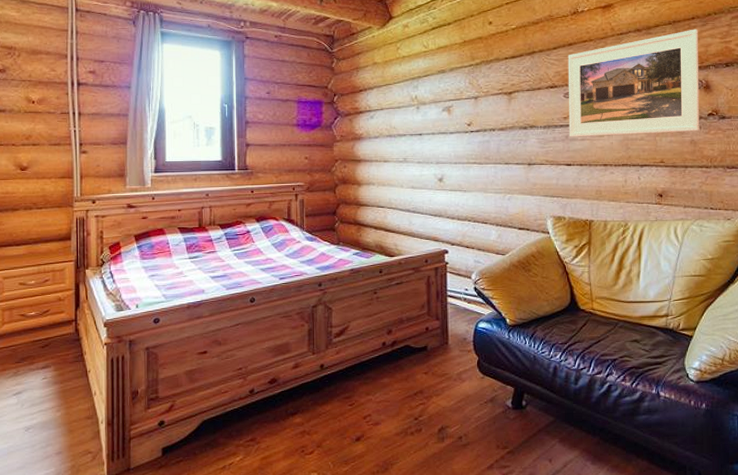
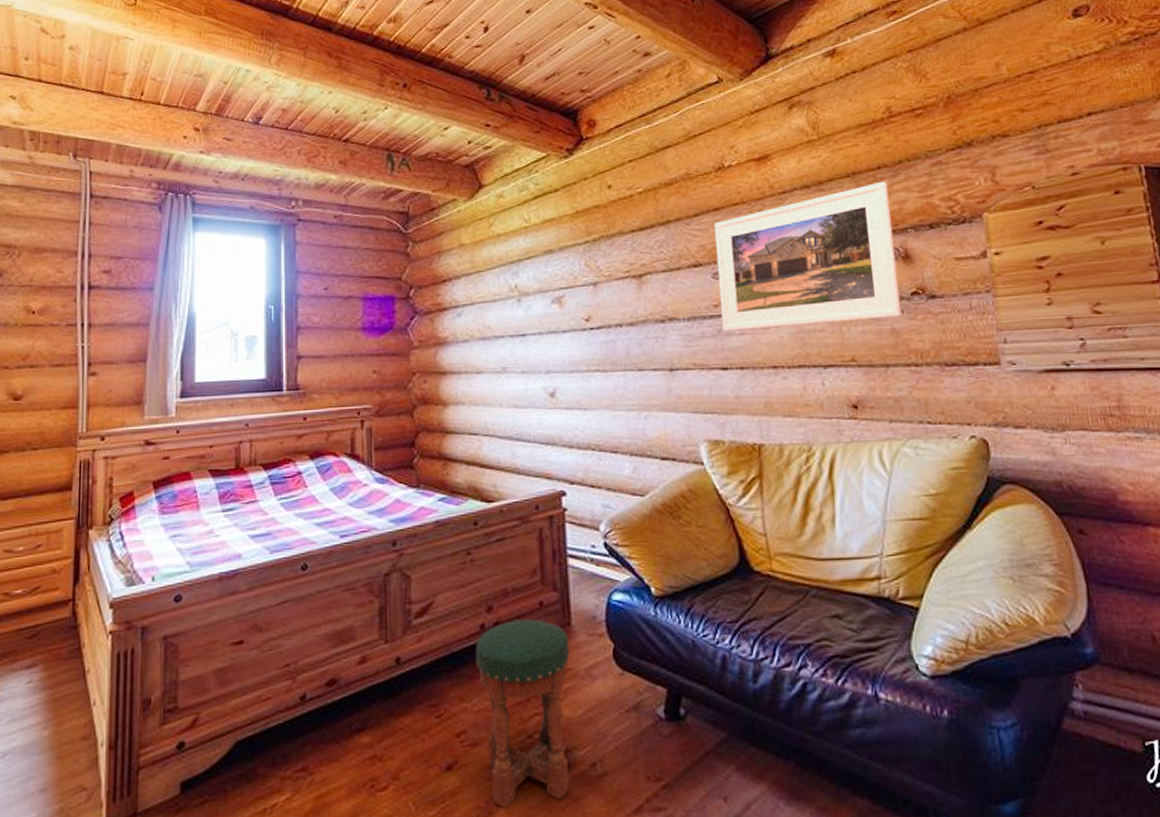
stool: none [378,340,446,466] -> present [475,619,570,809]

